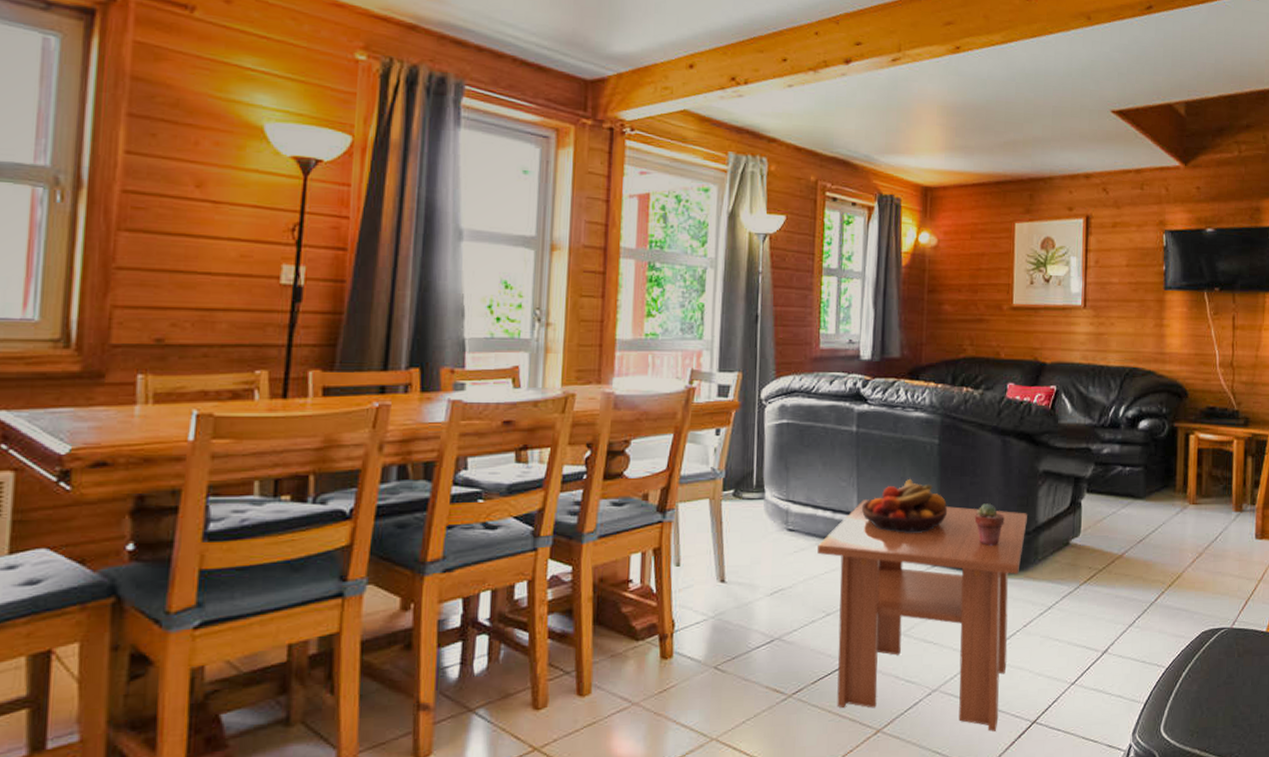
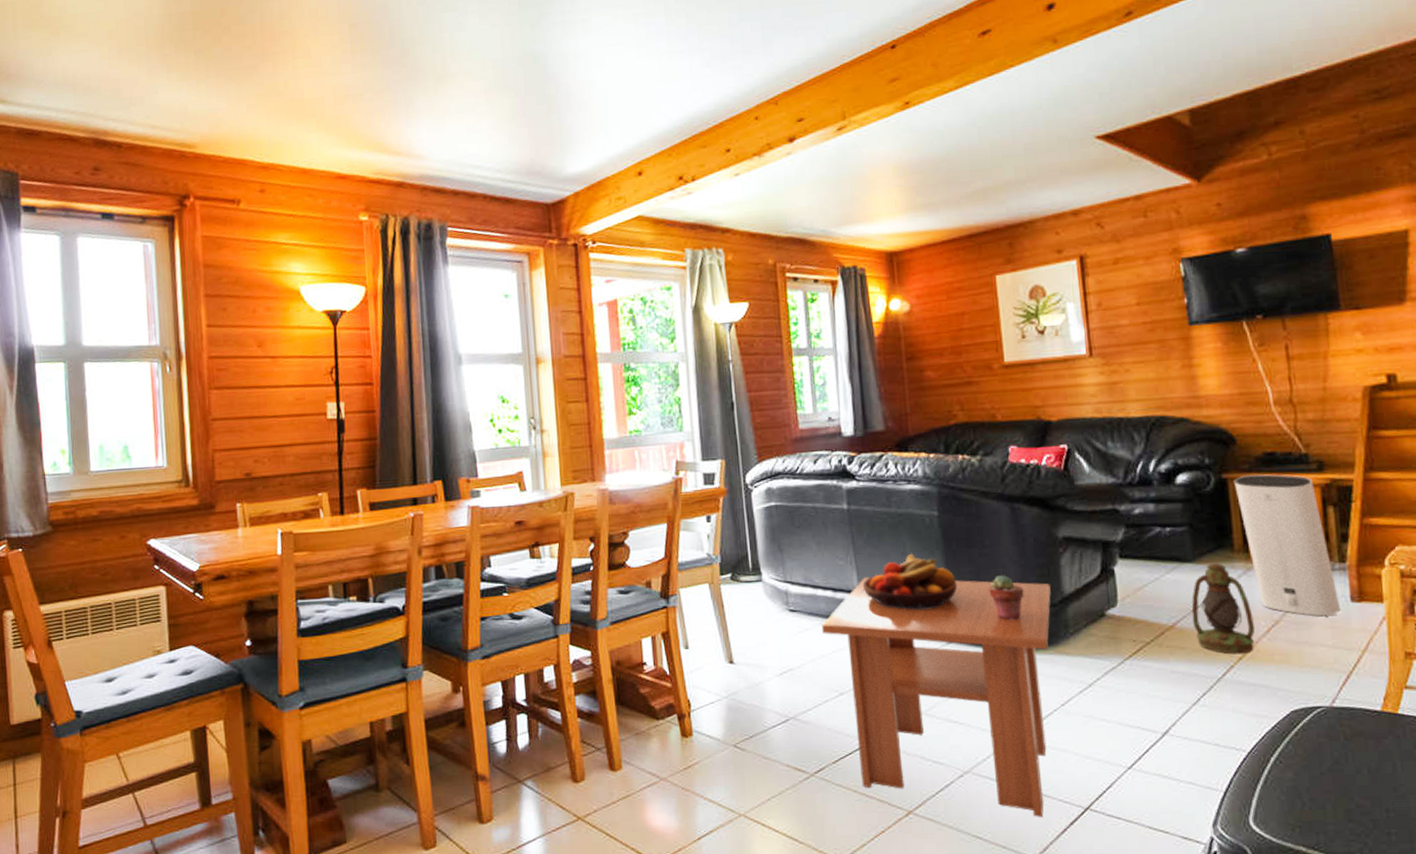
lantern: none [1137,501,1184,582] -> present [1191,563,1256,654]
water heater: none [1182,426,1248,551] -> present [1234,474,1341,617]

